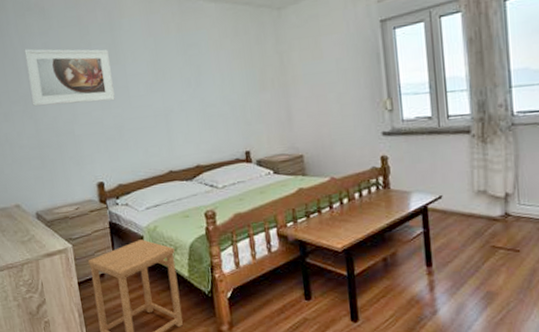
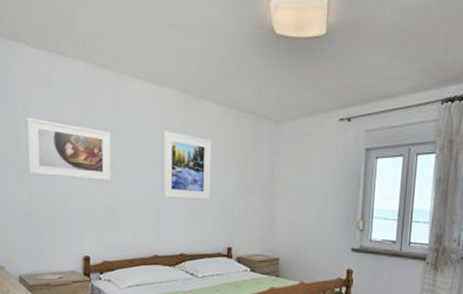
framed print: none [160,38,220,109] -> present [163,131,212,201]

